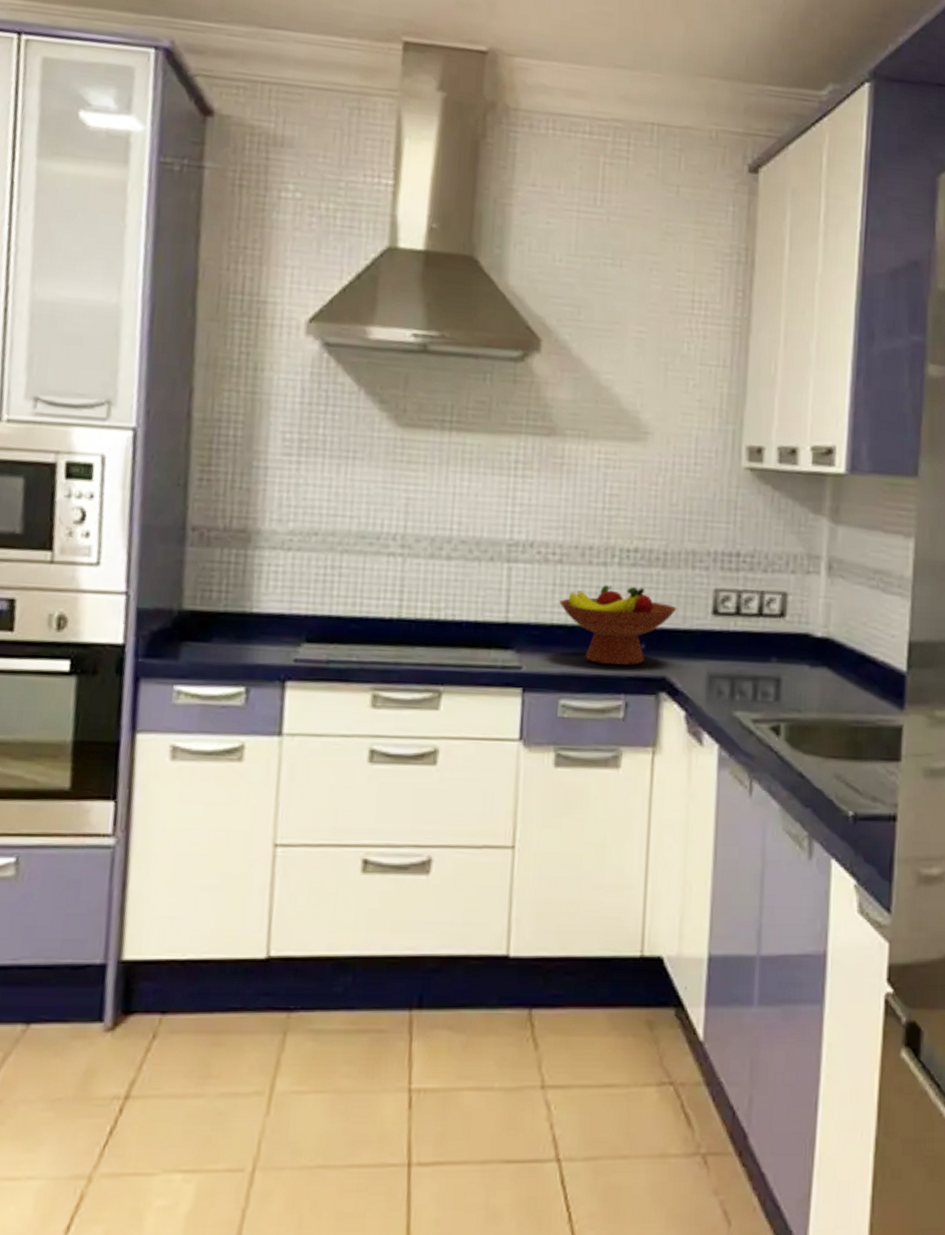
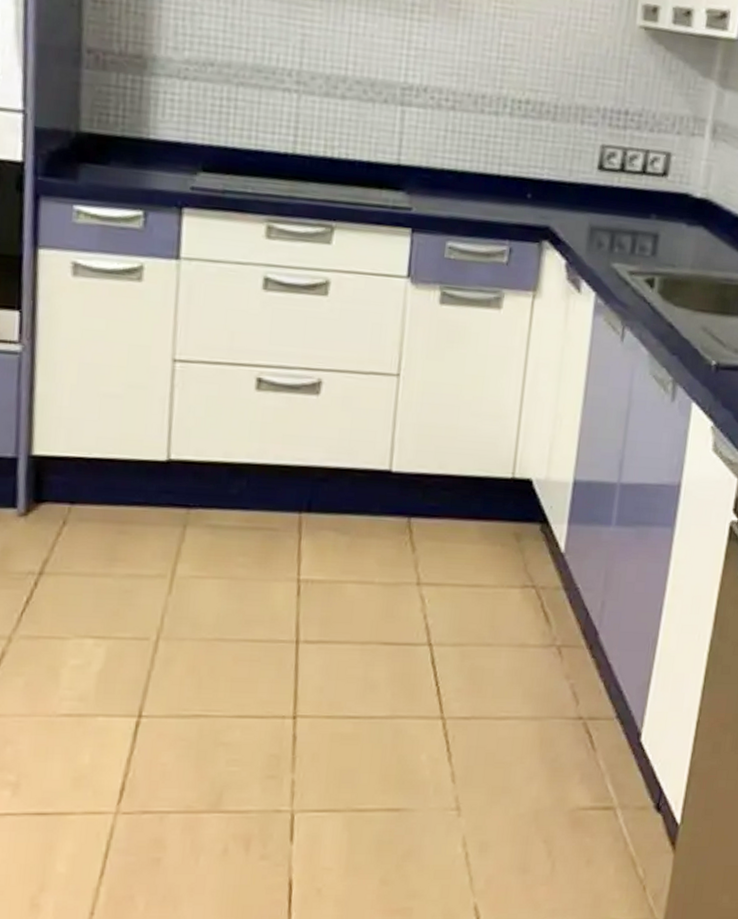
fruit bowl: present [559,585,677,665] -> none [450,134,564,214]

